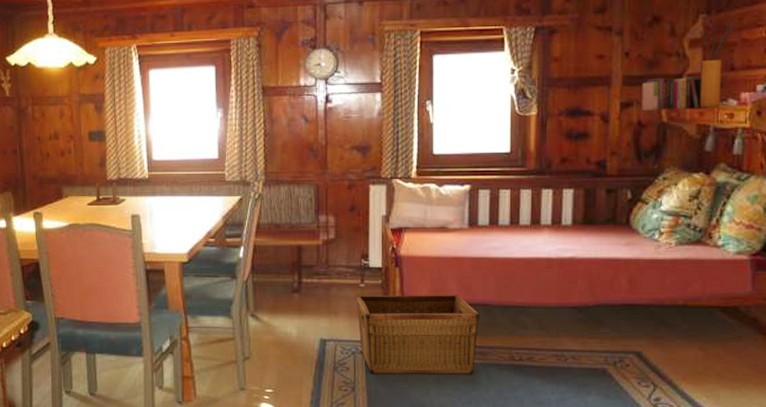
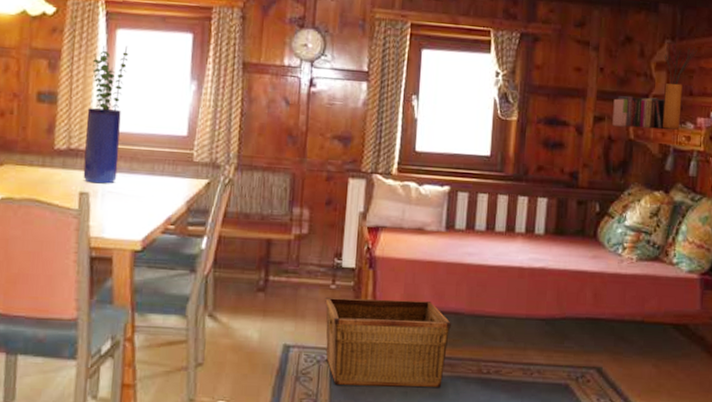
napkin holder: present [86,182,126,206] -> none [25,150,75,180]
vase: none [131,83,162,207] -> present [83,45,129,184]

